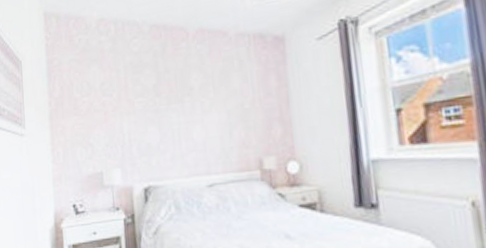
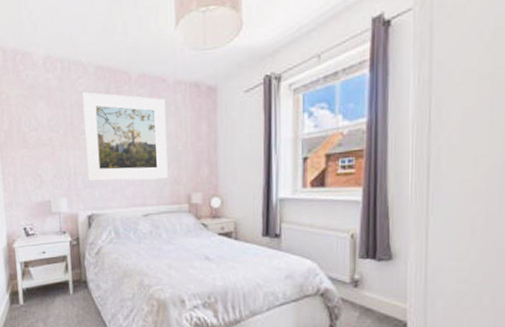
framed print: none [136,51,235,149] -> present [81,91,168,181]

